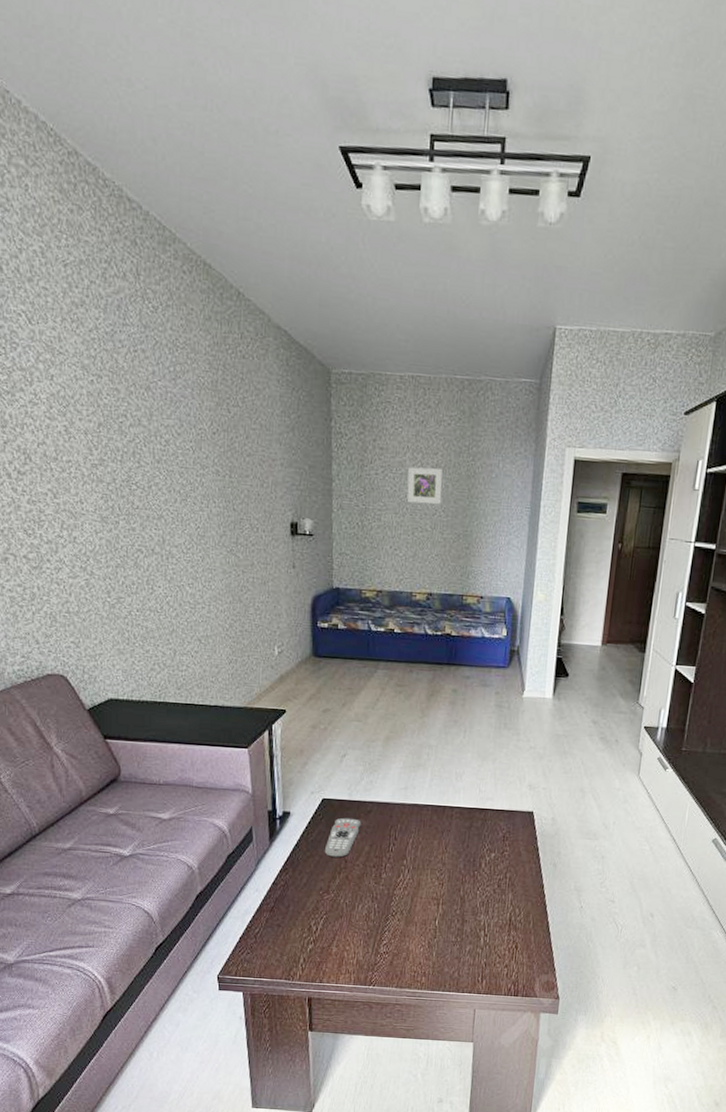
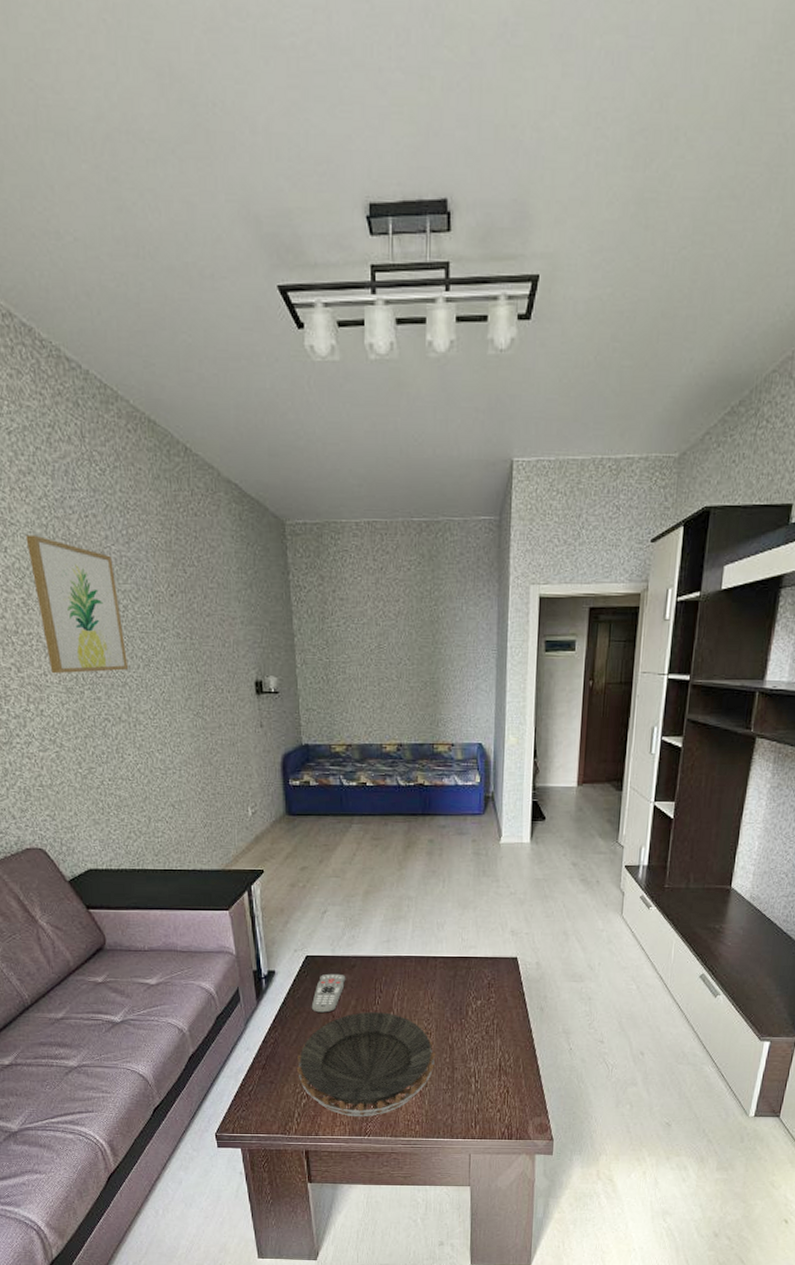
wall art: none [73,364,166,504] -> present [25,534,129,674]
decorative bowl: none [305,858,447,966] -> present [296,1012,436,1116]
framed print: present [407,466,443,505] -> none [370,616,406,653]

